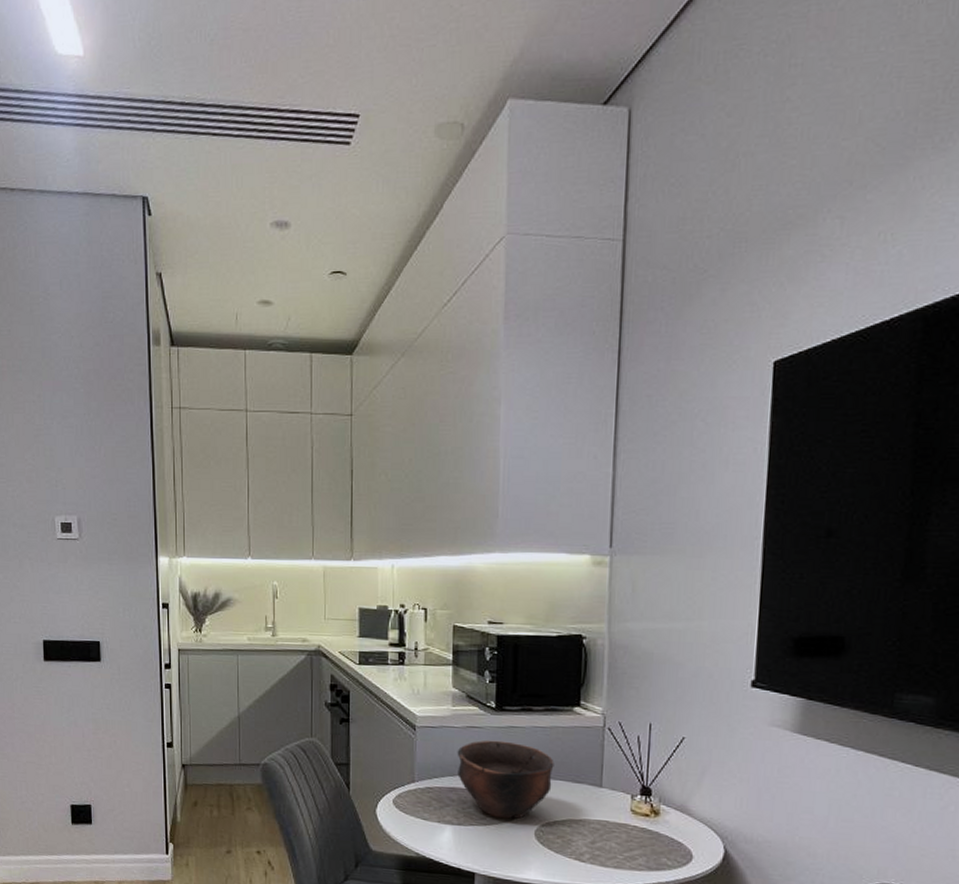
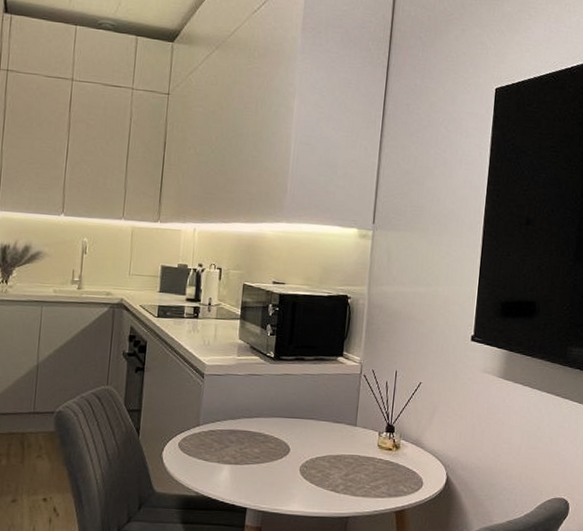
bowl: present [457,740,554,819] -> none [238,386,320,457]

